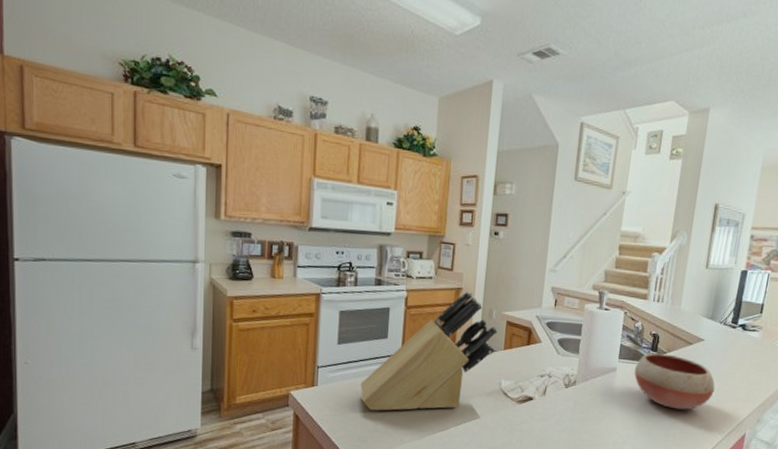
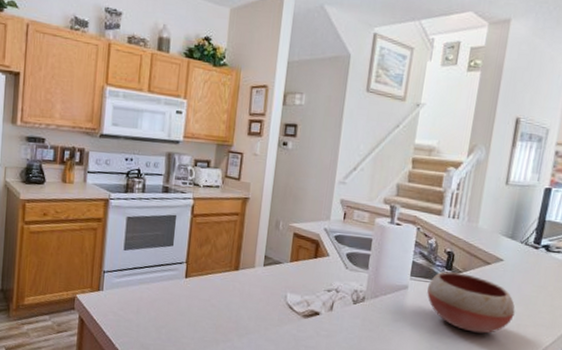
knife block: present [360,291,498,411] -> none [144,201,285,320]

